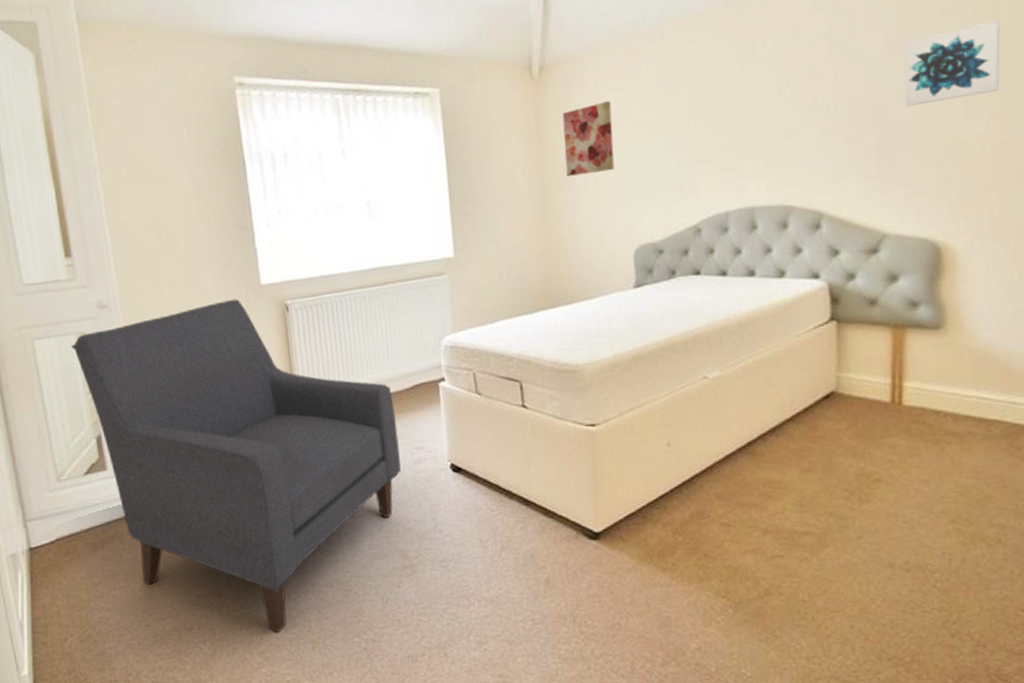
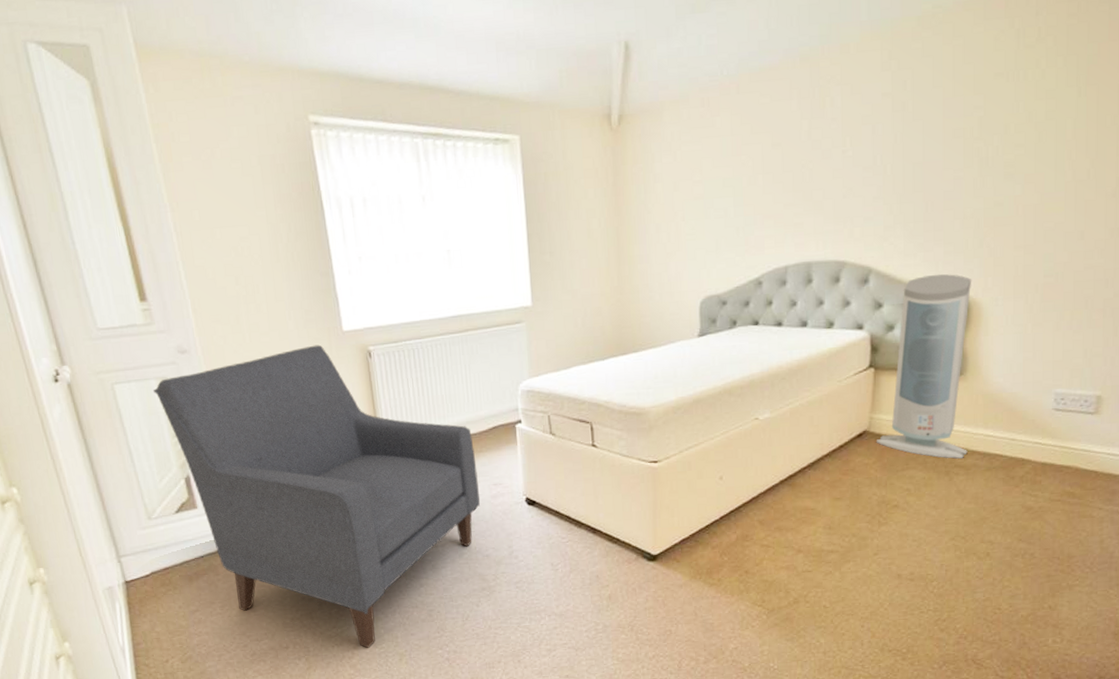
wall art: present [562,100,614,176] -> none [639,153,687,228]
air purifier: none [846,217,959,425] -> present [876,274,972,459]
wall art: present [904,20,1001,106] -> none [953,86,1047,168]

